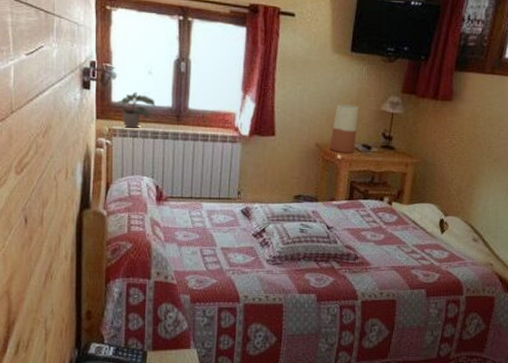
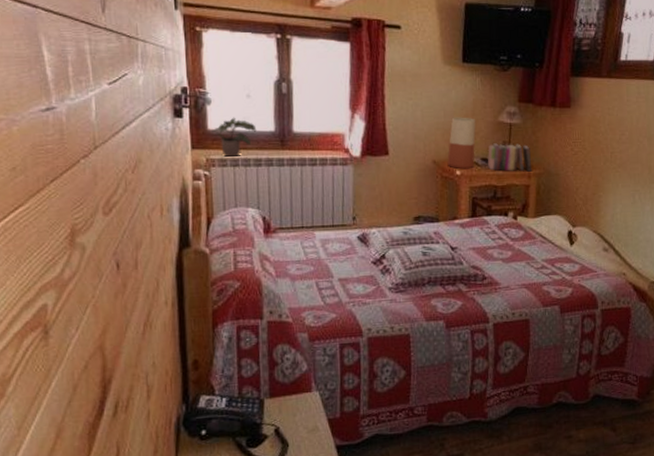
books: none [367,131,411,160] -> present [487,143,532,172]

